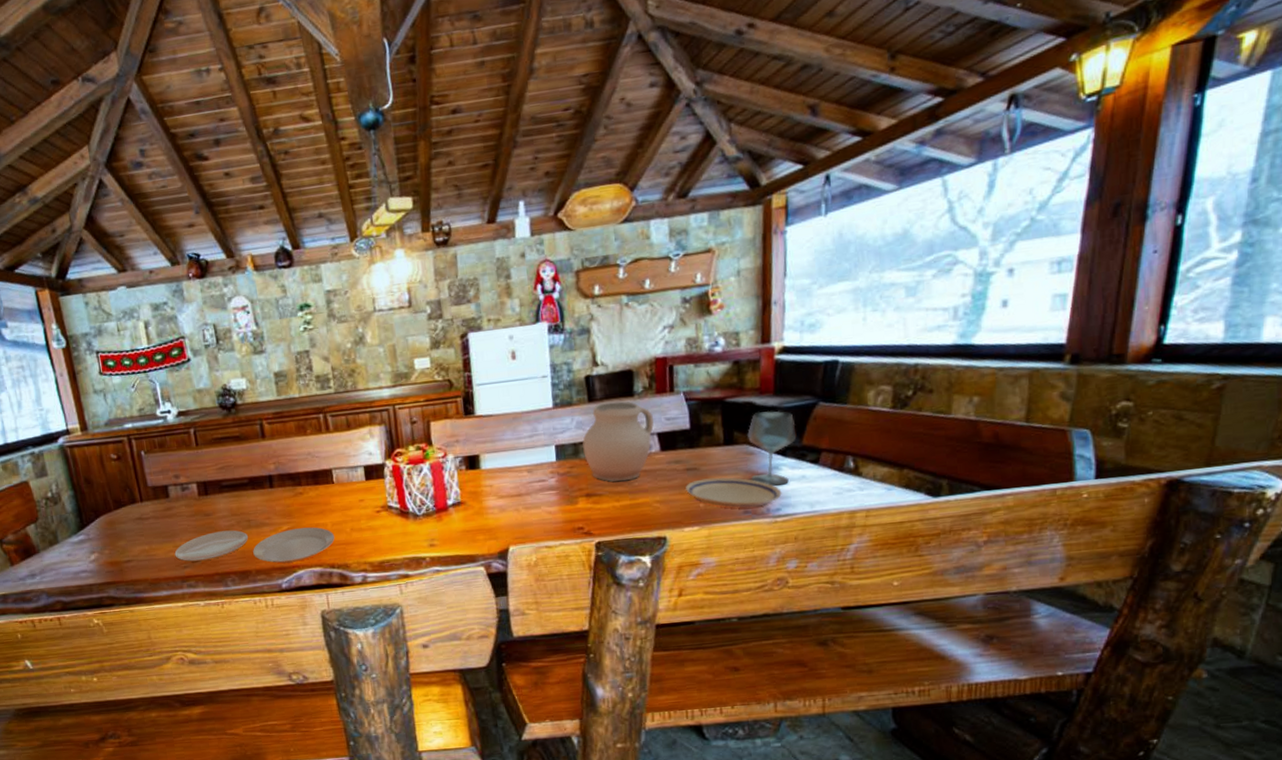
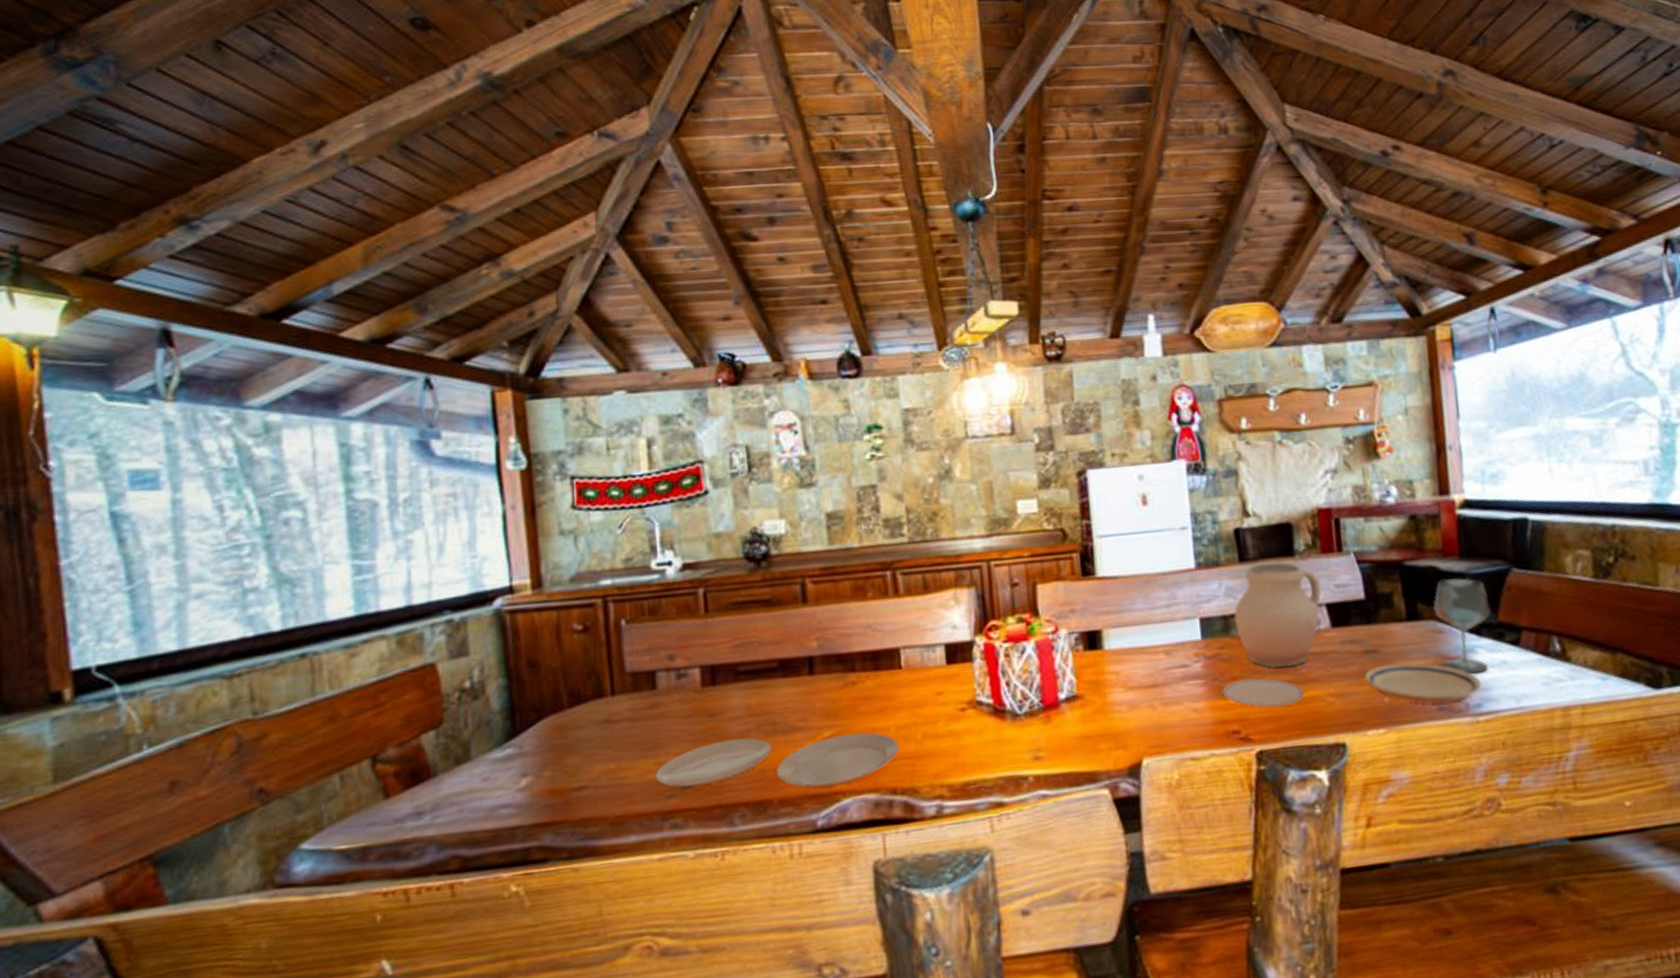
plate: none [571,489,636,511] -> present [1222,678,1305,708]

